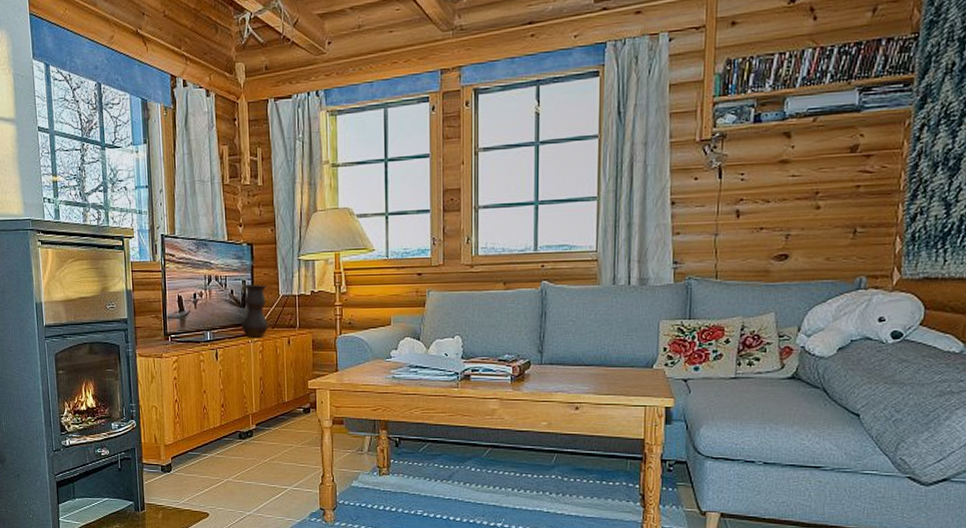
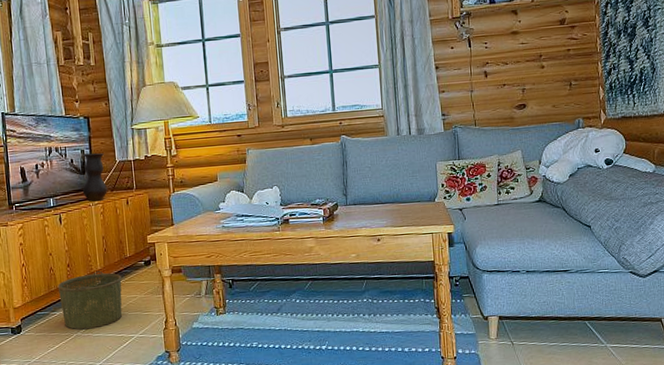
basket: none [210,415,278,476] -> present [57,271,123,330]

